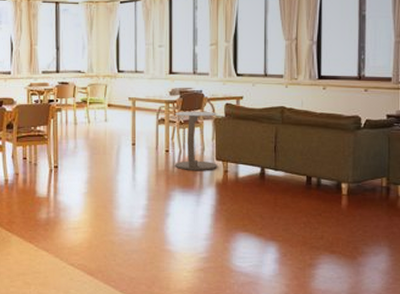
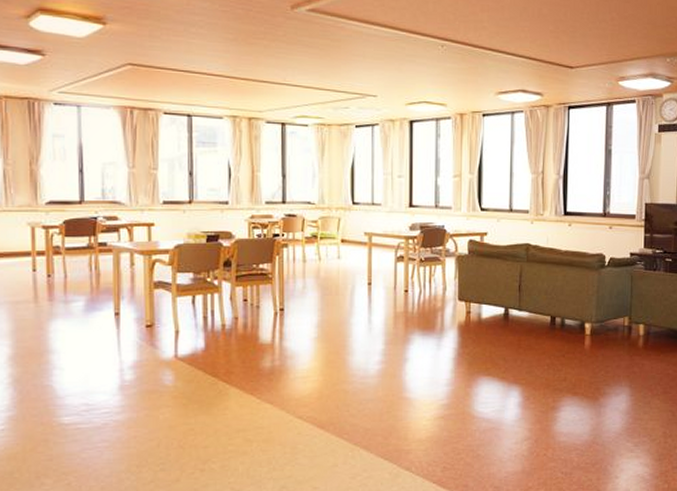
side table: present [174,111,218,170] -> none [414,247,461,311]

